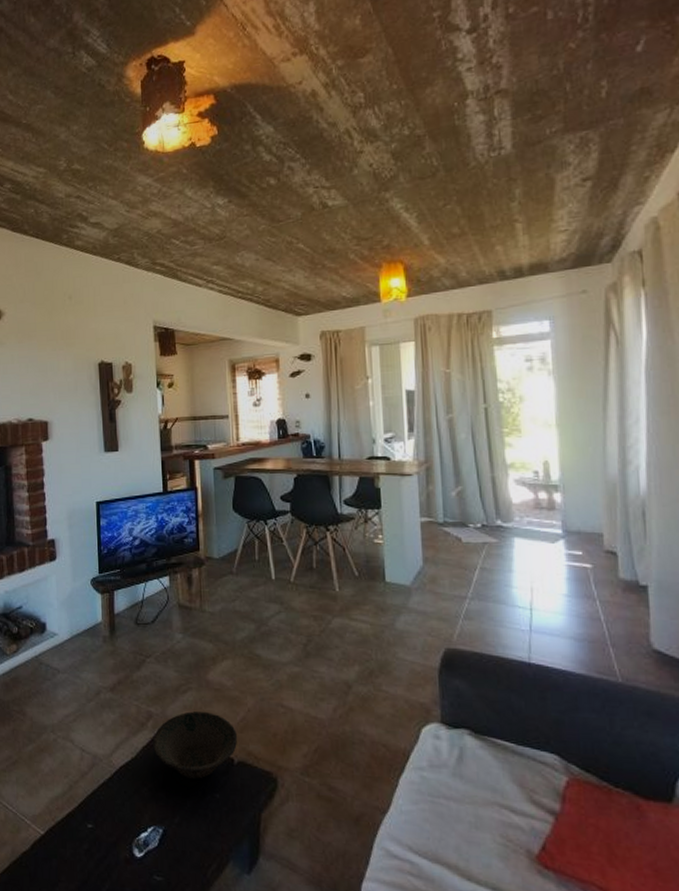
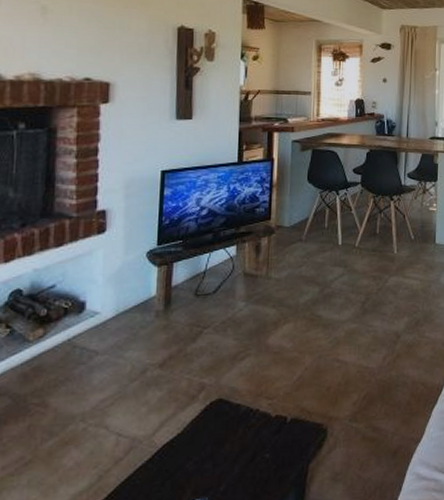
bowl: present [153,711,238,779] -> none [203,375,293,444]

